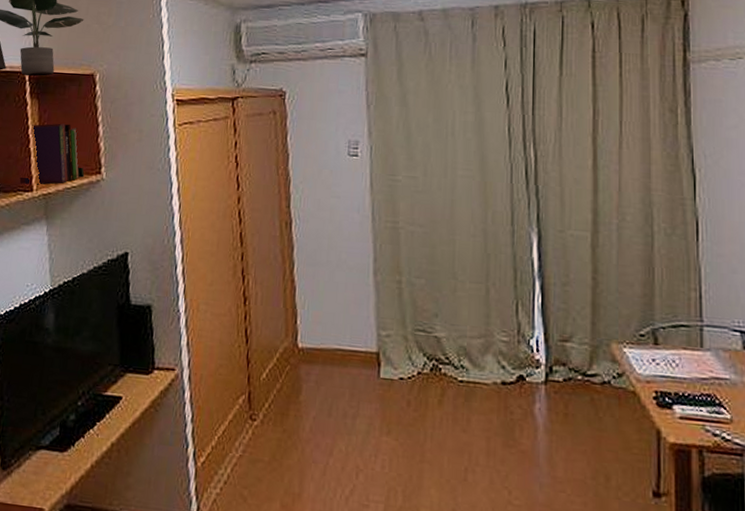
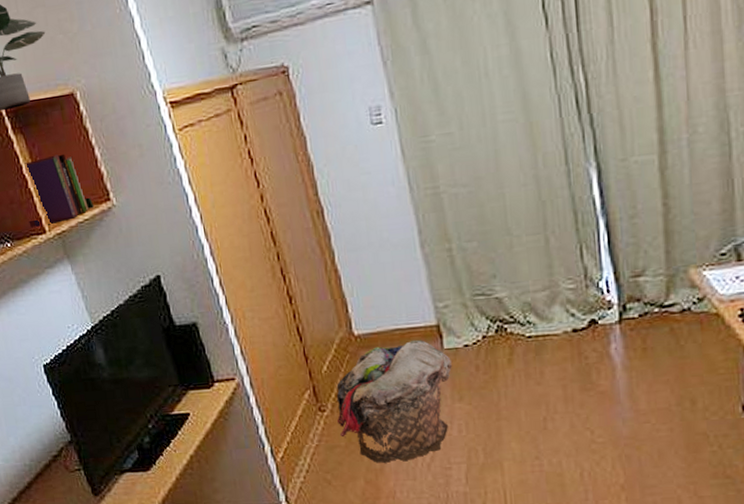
laundry basket: none [265,363,386,490] -> present [336,340,453,463]

